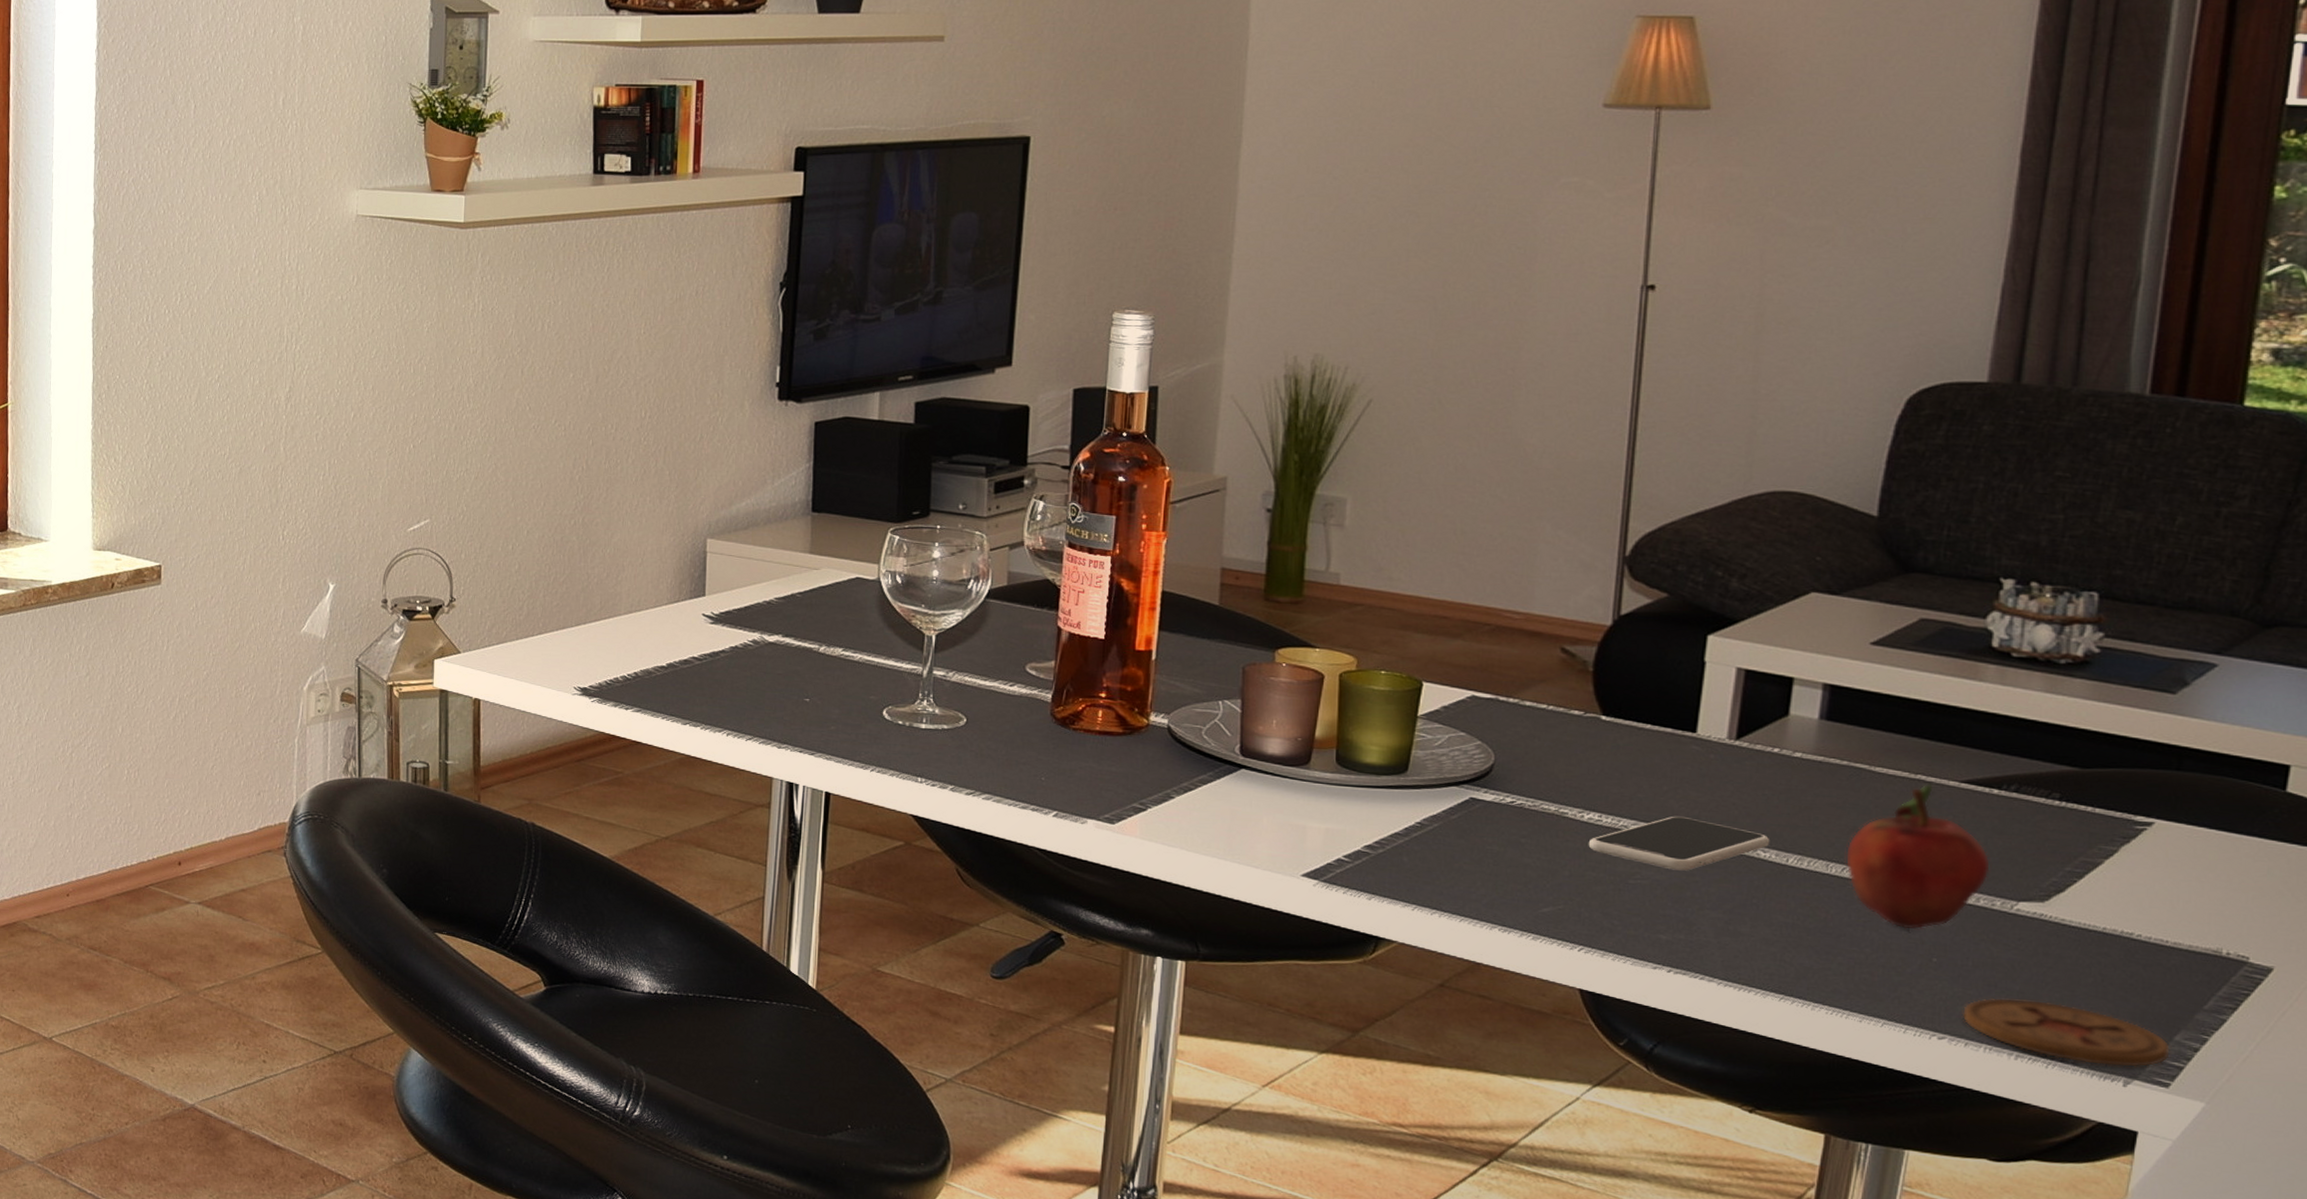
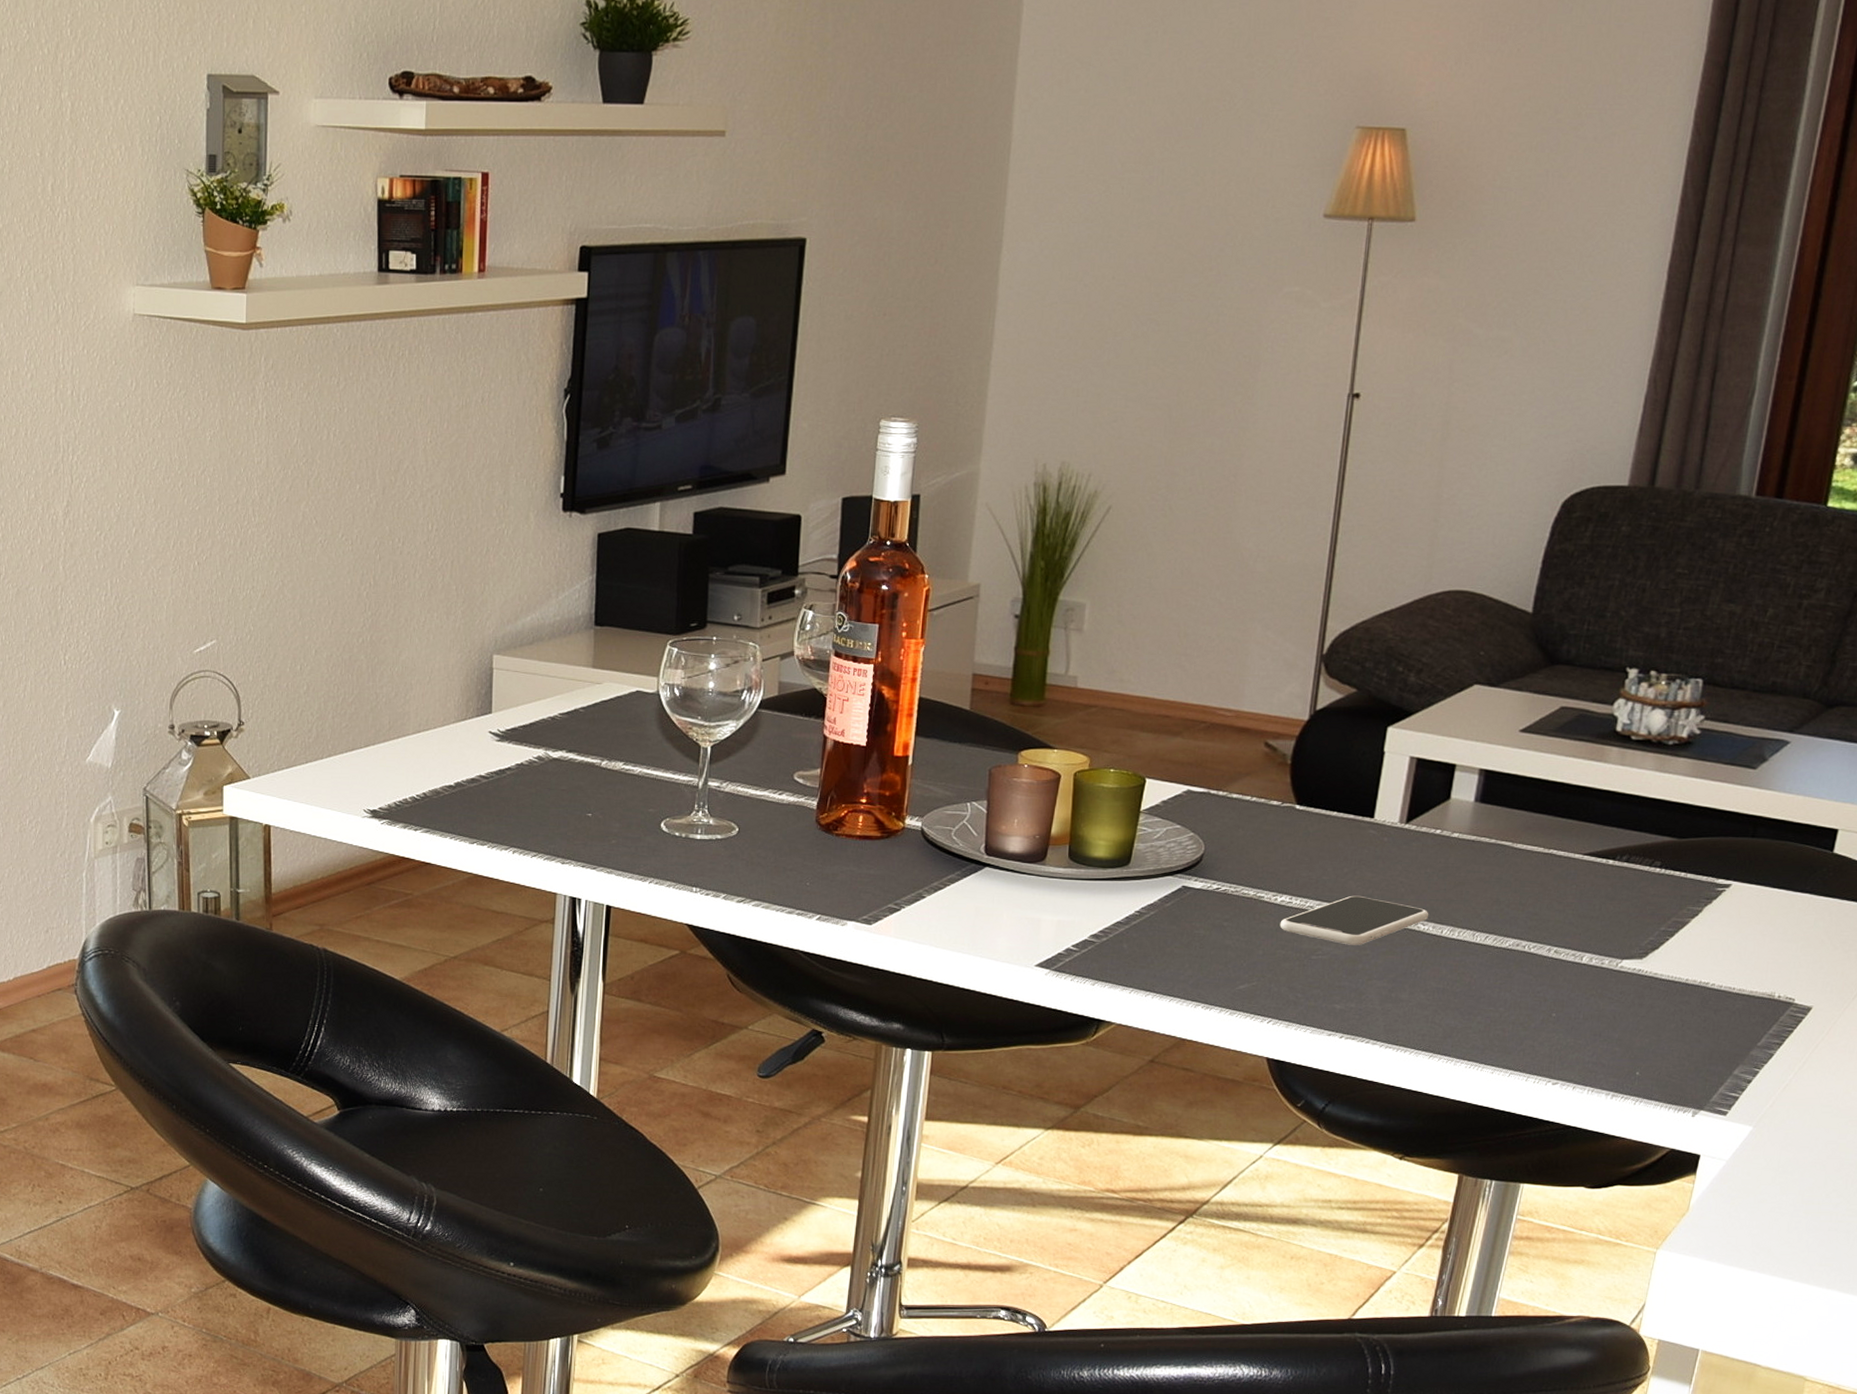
fruit: present [1846,784,1990,930] -> none [1489,857,1603,989]
coaster: present [1961,997,2172,1068] -> none [1572,1045,1731,1100]

